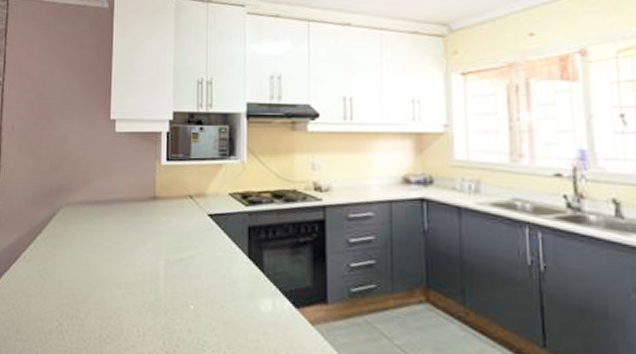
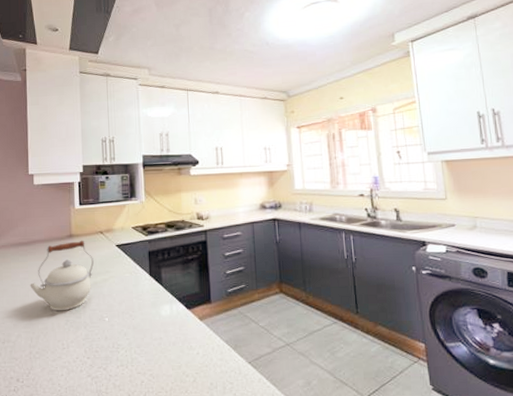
kettle: none [104,204,180,290] -> present [30,240,94,311]

